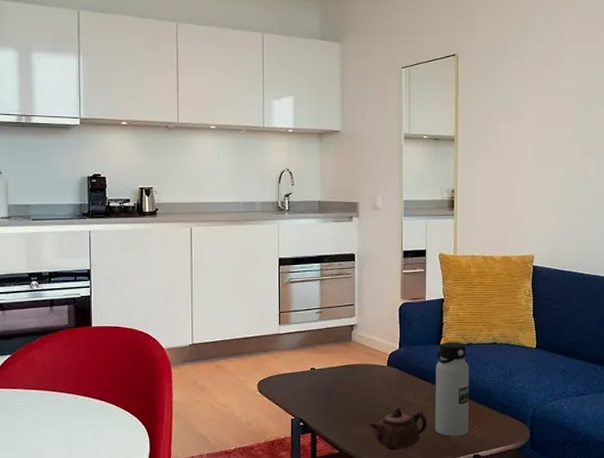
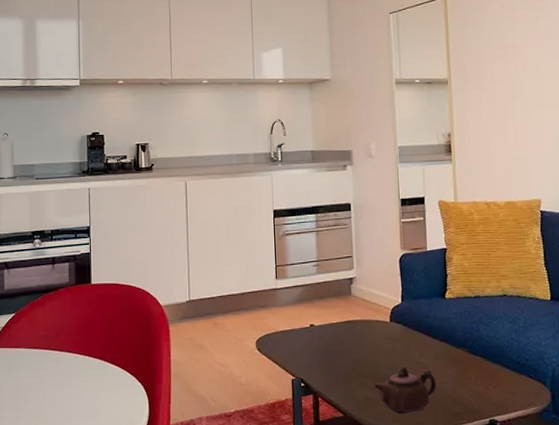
water bottle: present [435,342,470,437] -> none [442,294,482,399]

